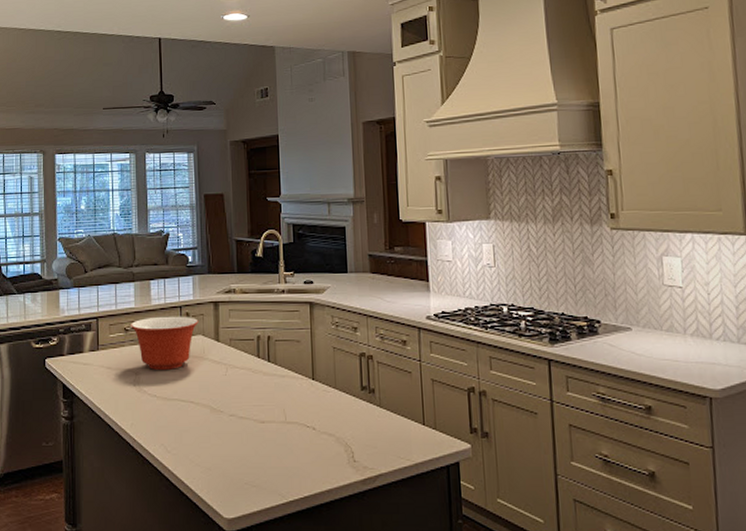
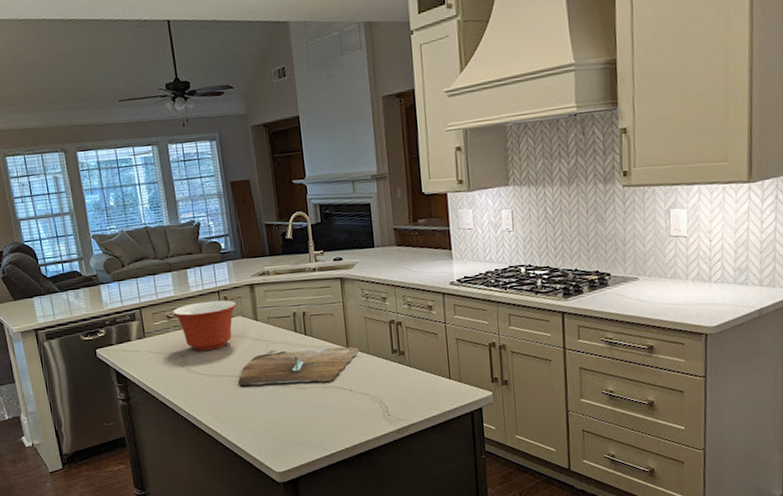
cutting board: none [192,375,325,416] -> present [238,346,359,386]

